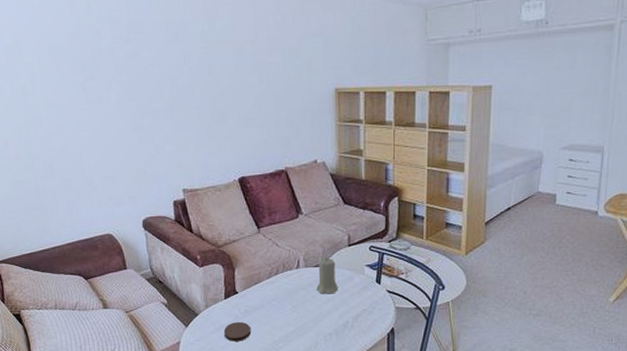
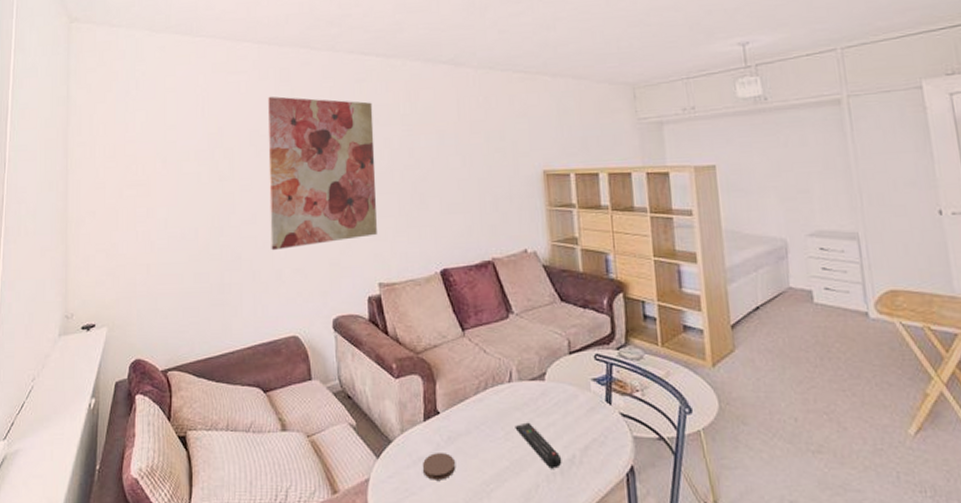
wall art: none [63,9,180,161] -> present [268,96,377,251]
remote control: none [300,298,338,331] -> present [515,422,562,469]
candle: present [316,257,338,294] -> none [533,368,560,417]

